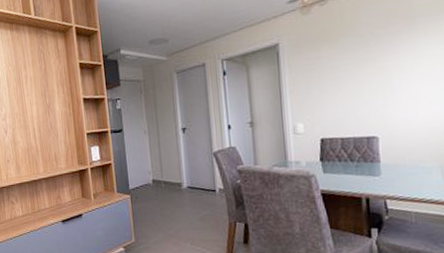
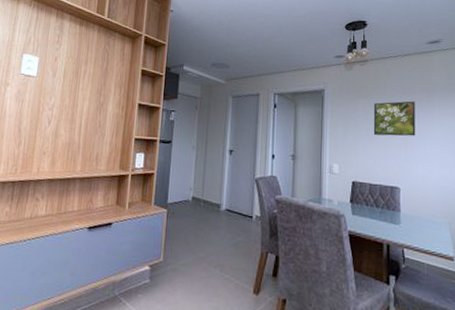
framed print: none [339,35,395,84] -> present [373,101,416,136]

